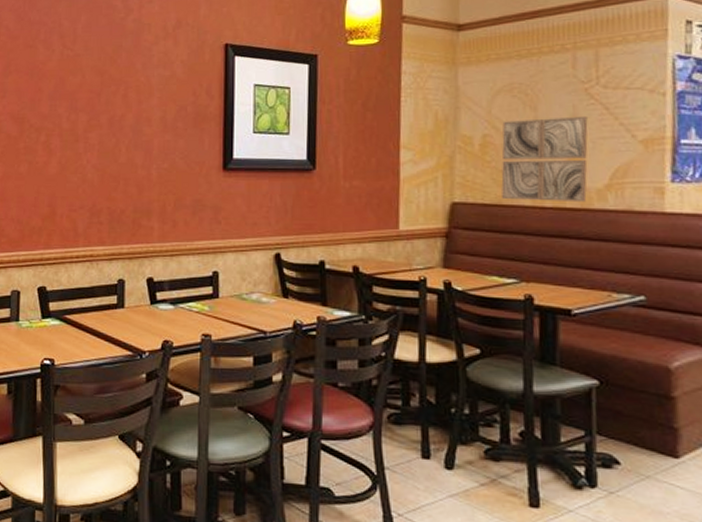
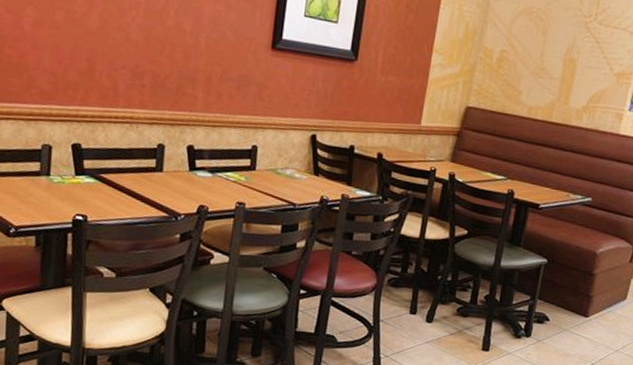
wall art: present [501,115,588,203] -> none [506,40,582,119]

